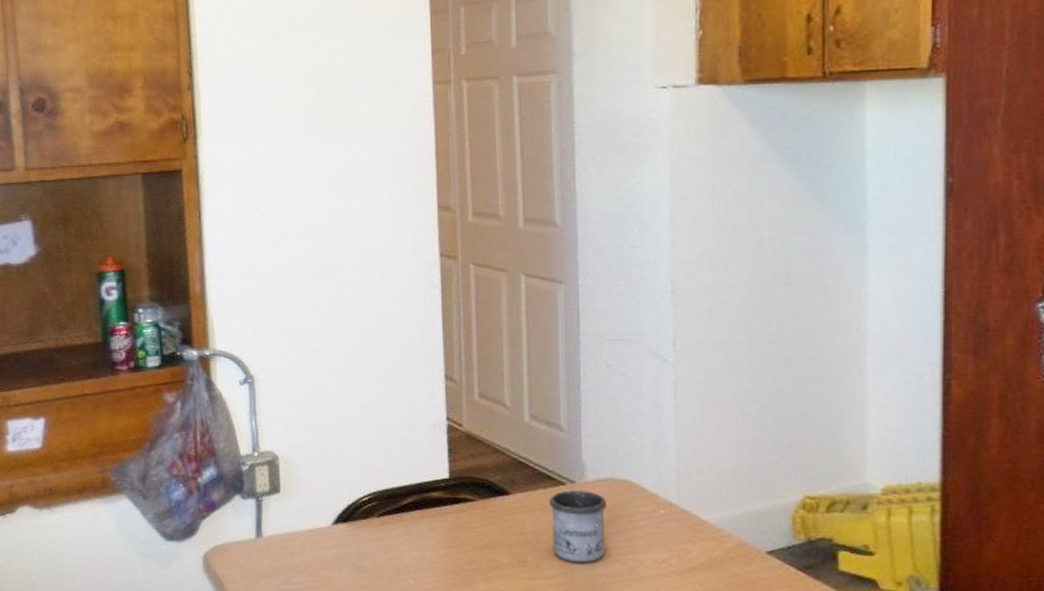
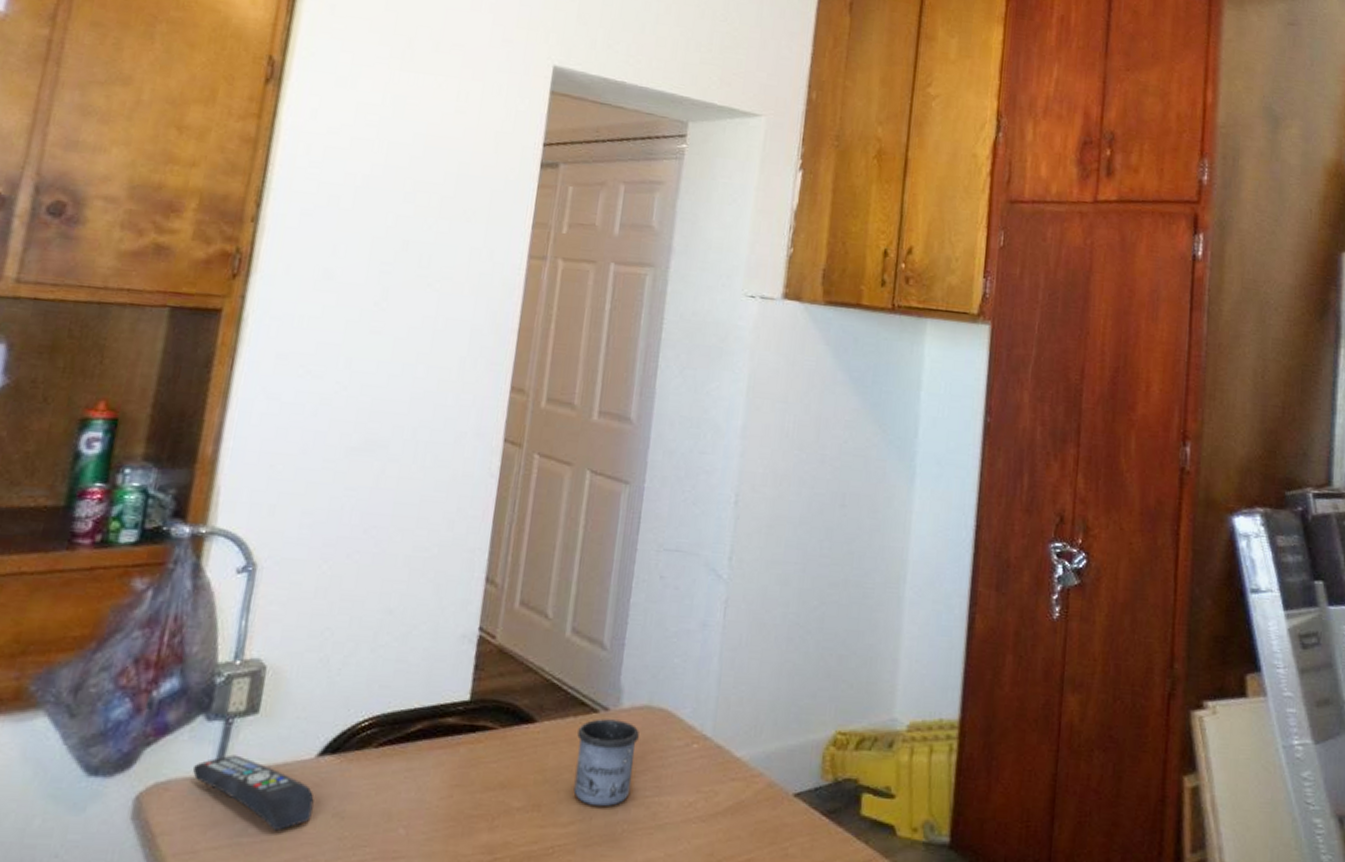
remote control: none [239,524,337,580] -> present [192,754,314,831]

